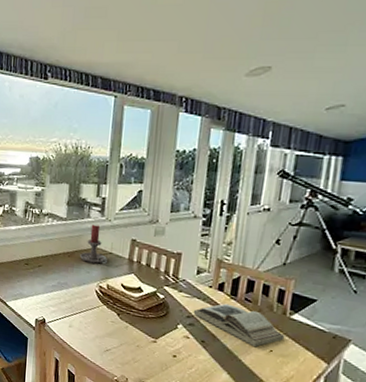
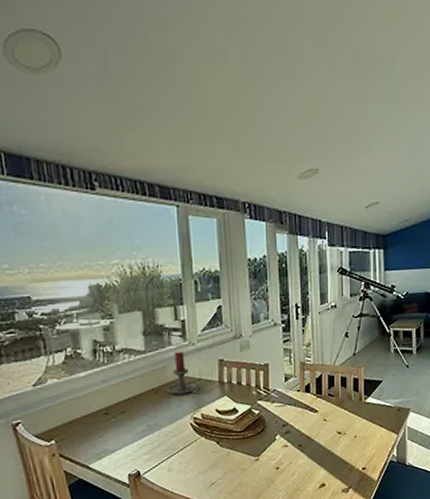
book: present [193,303,285,347] -> none [287,403,364,438]

